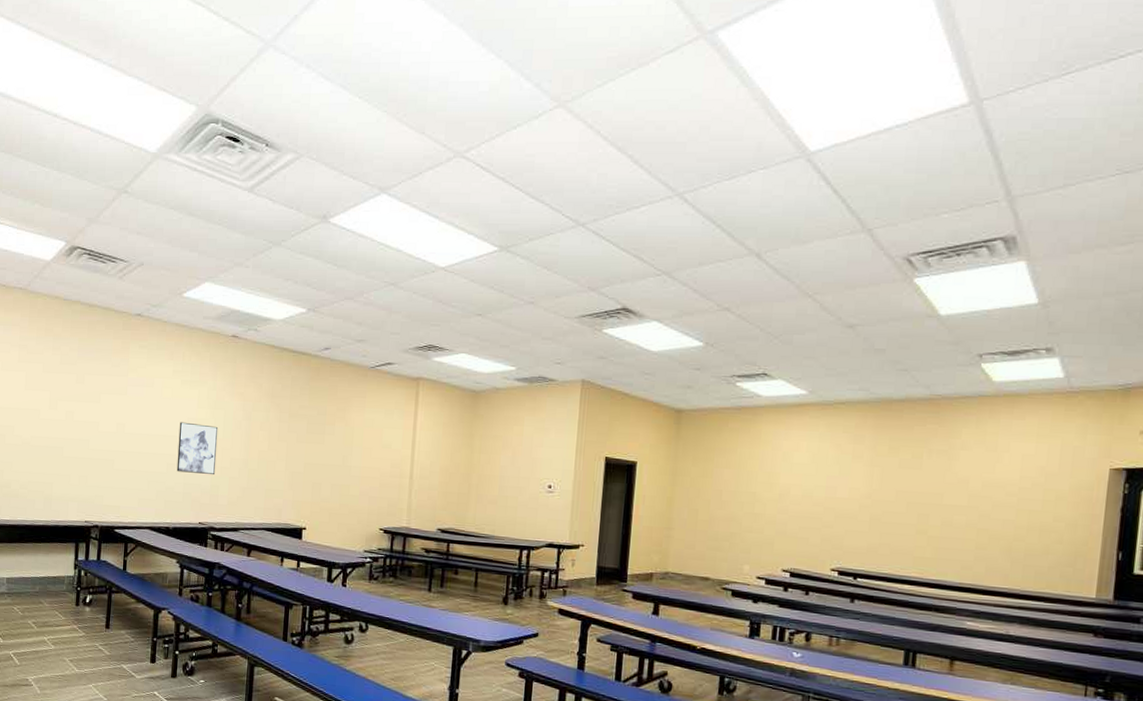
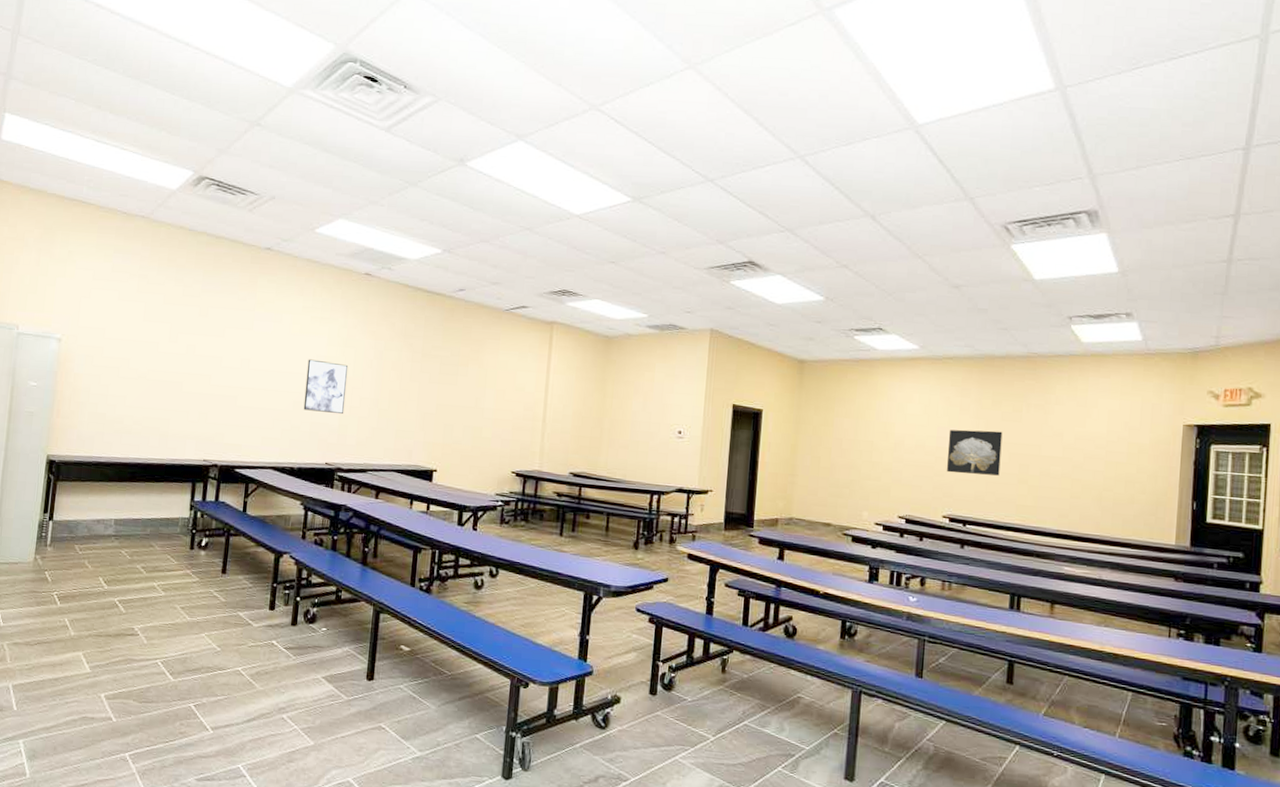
wall art: none [835,478,900,526] -> present [946,429,1003,476]

